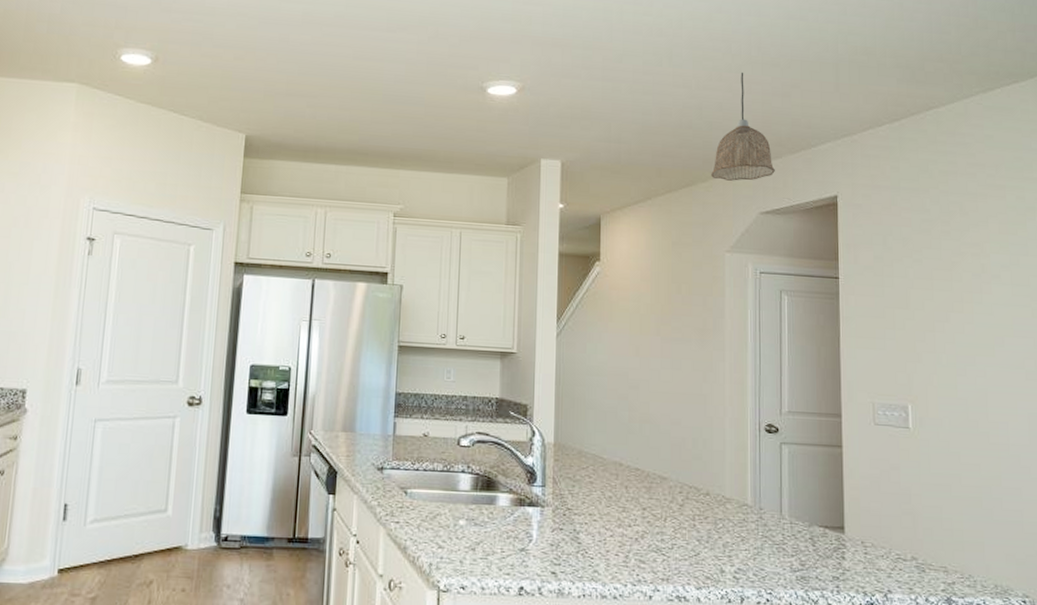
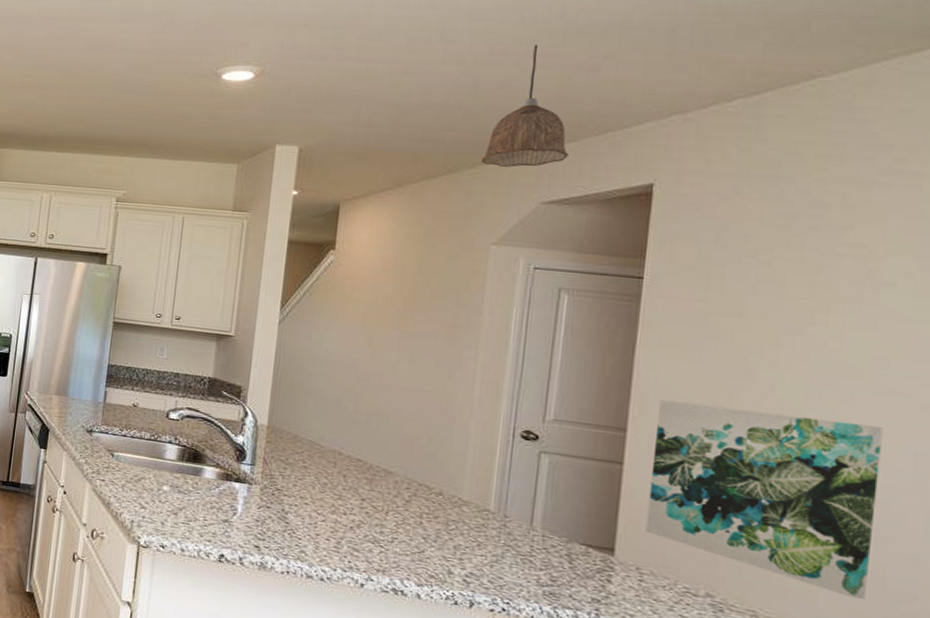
wall art: none [861,385,1013,544] -> present [645,399,884,600]

